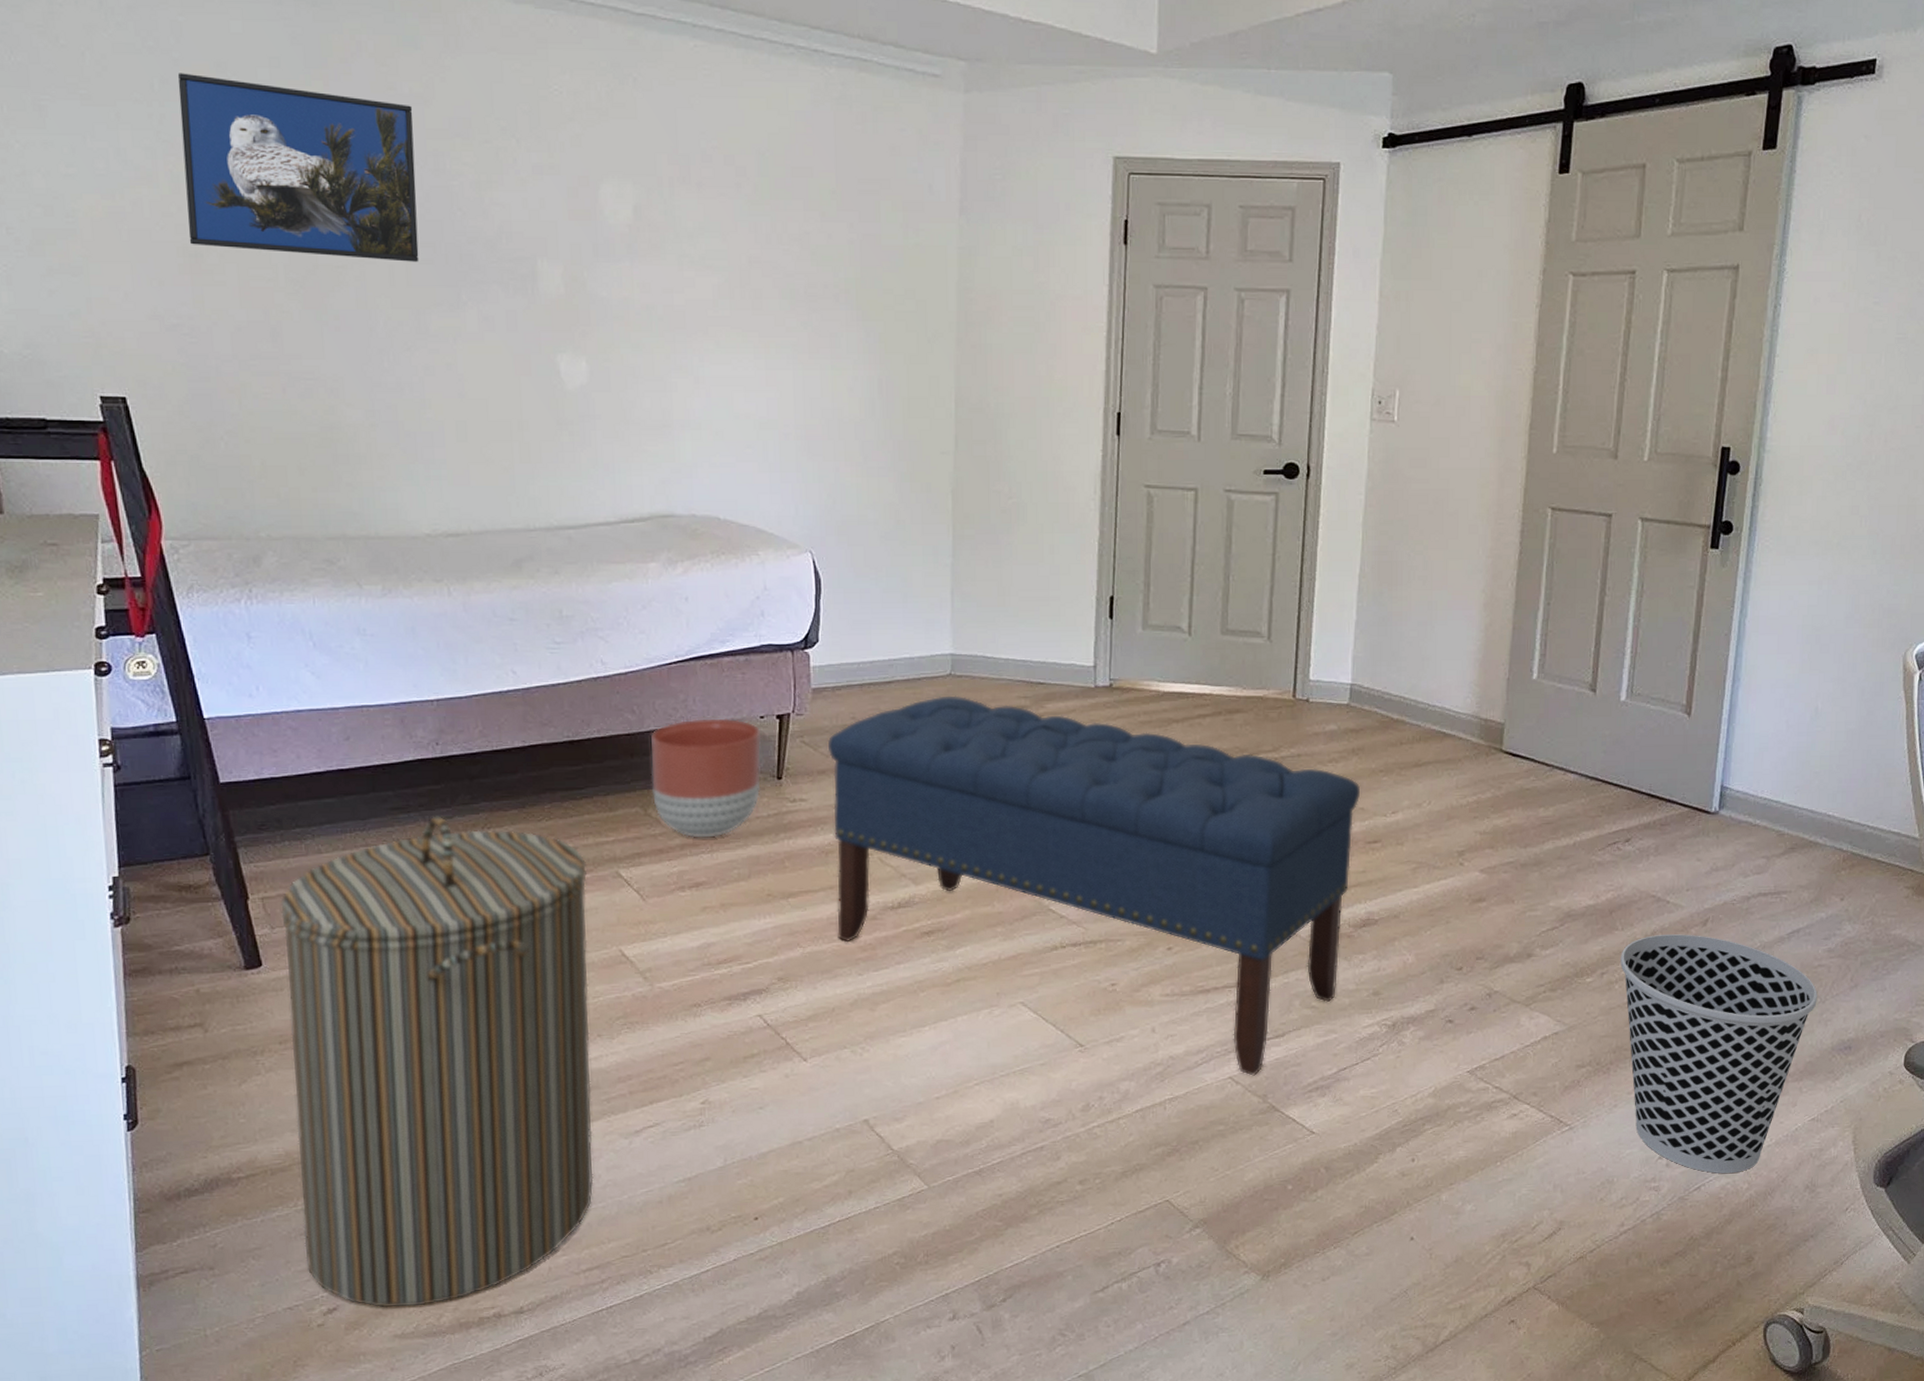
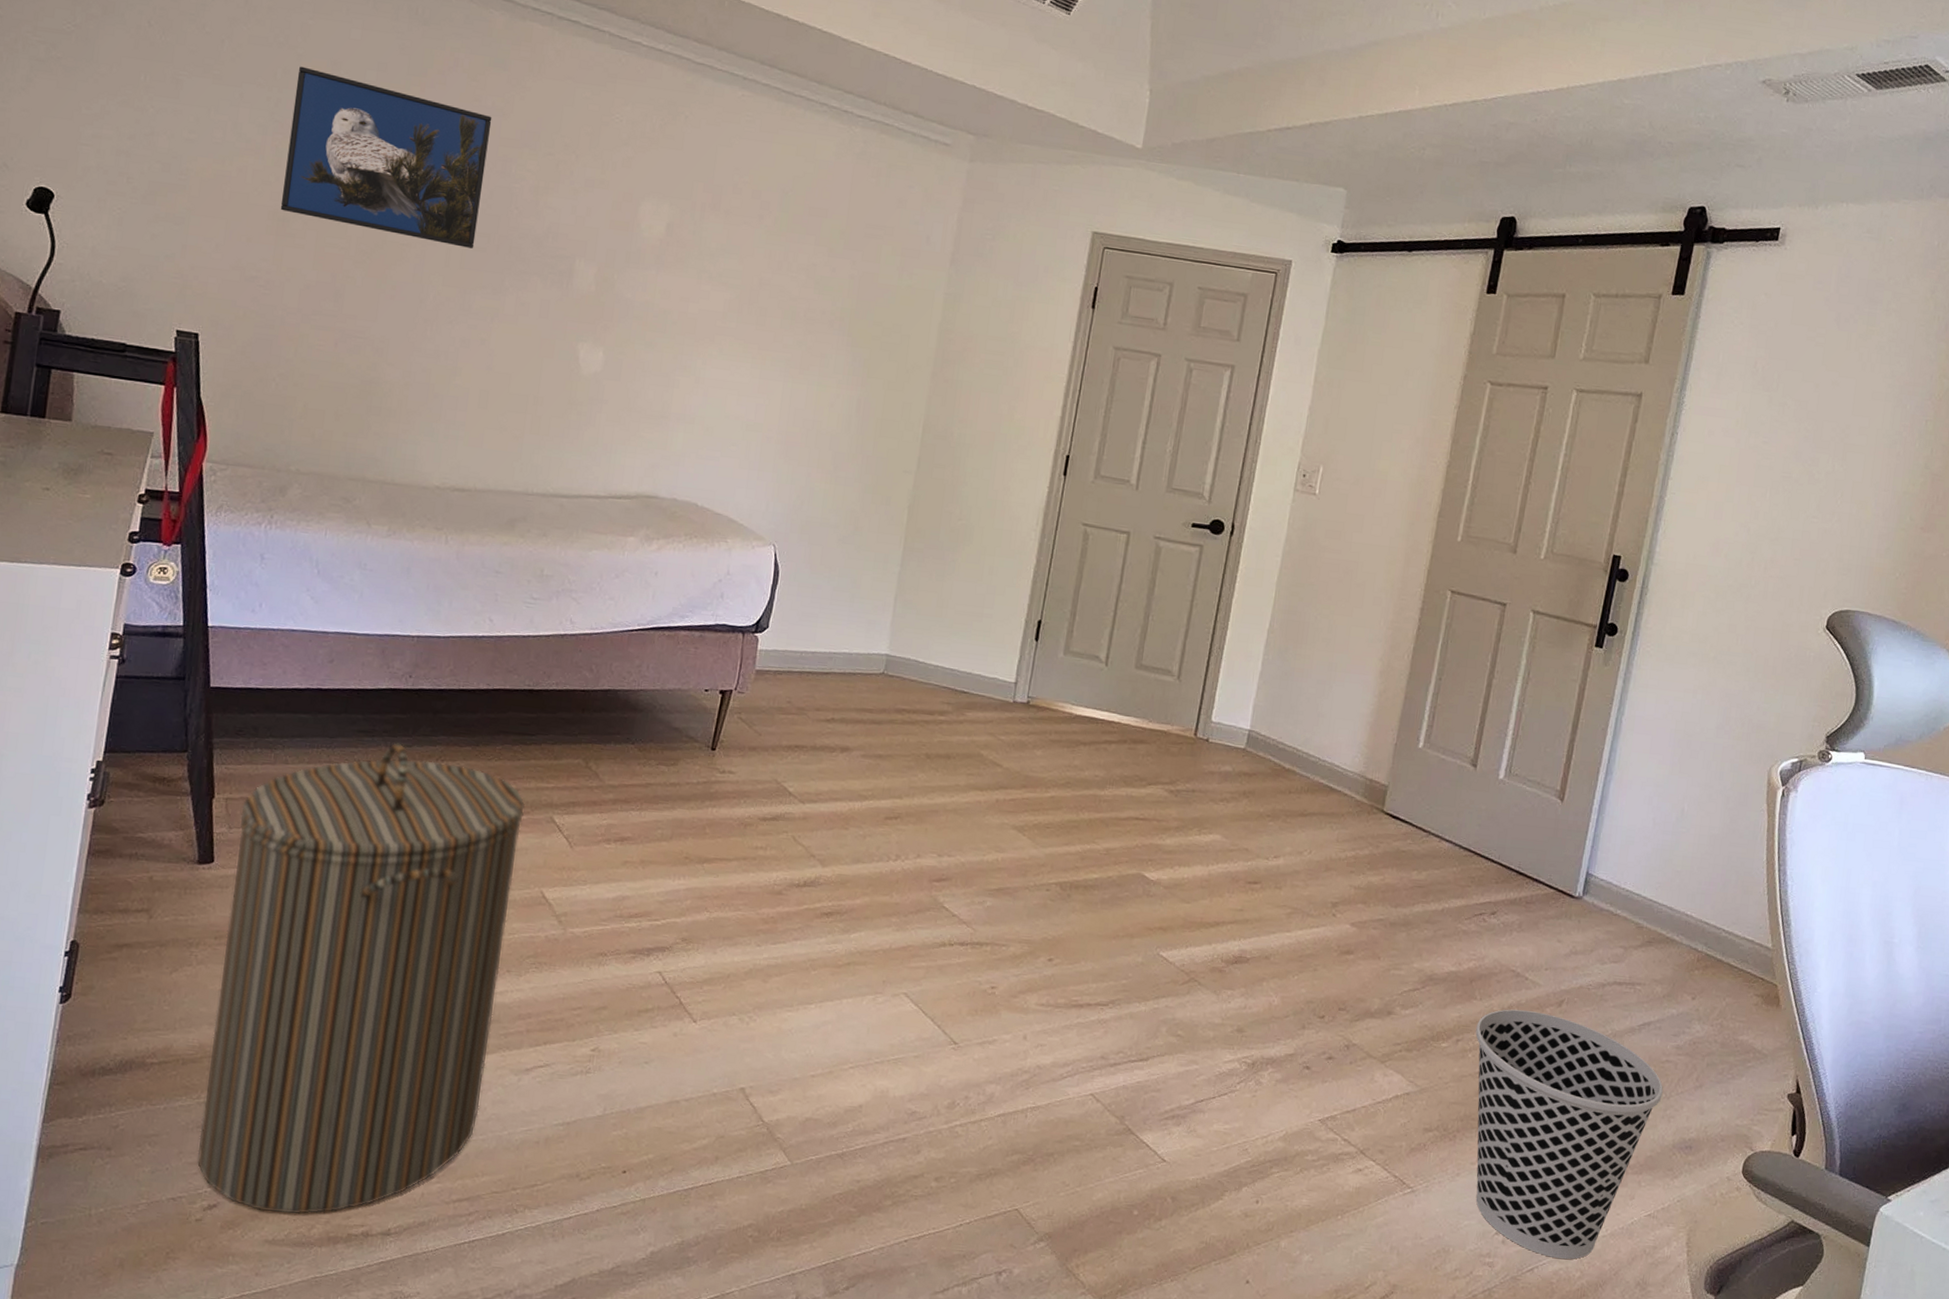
planter: present [650,718,762,838] -> none [595,684,704,797]
bench: present [827,695,1360,1076] -> none [743,692,1247,1096]

